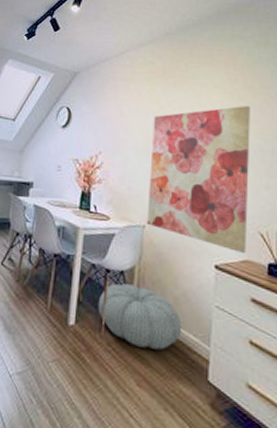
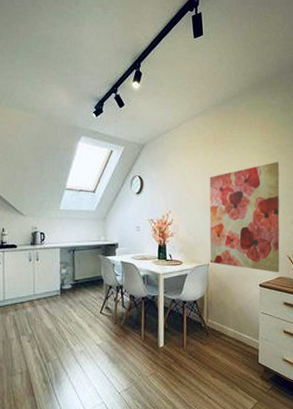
pouf: present [97,283,182,350] -> none [179,309,240,351]

